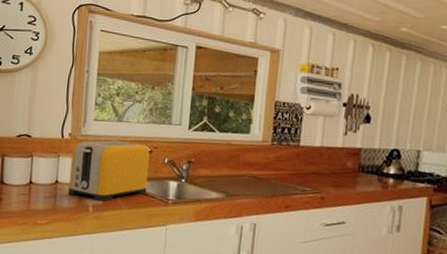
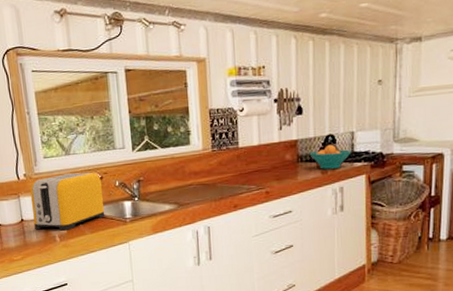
fruit bowl: none [371,159,416,185] -> present [309,144,352,169]

